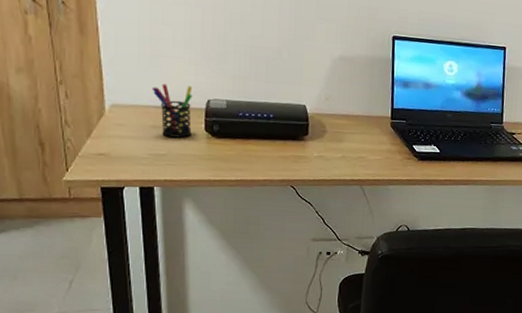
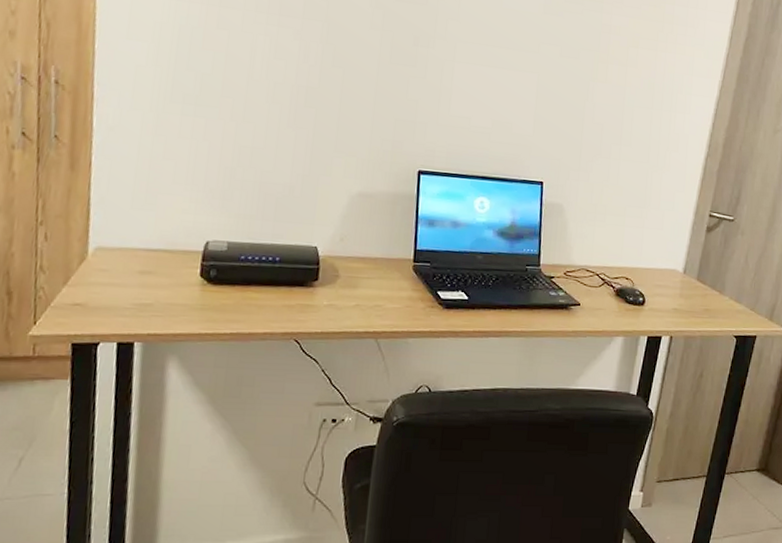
pen holder: present [152,84,193,138] -> none [144,224,191,285]

